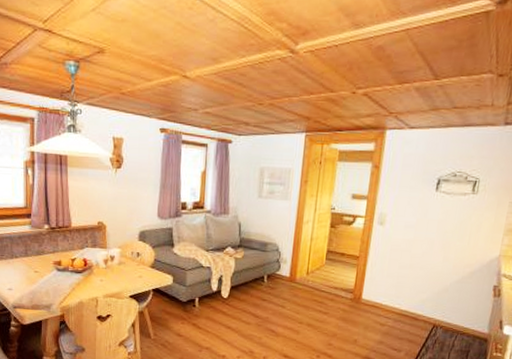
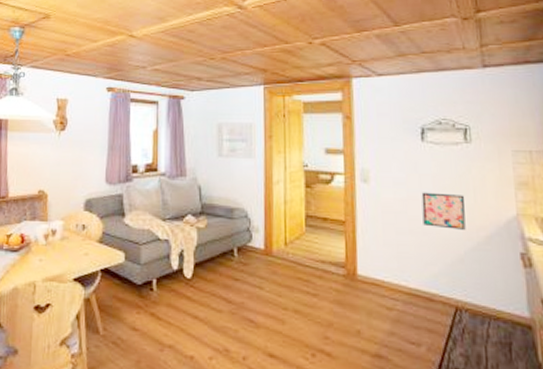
wall art: none [422,235,461,266] -> present [421,192,466,230]

